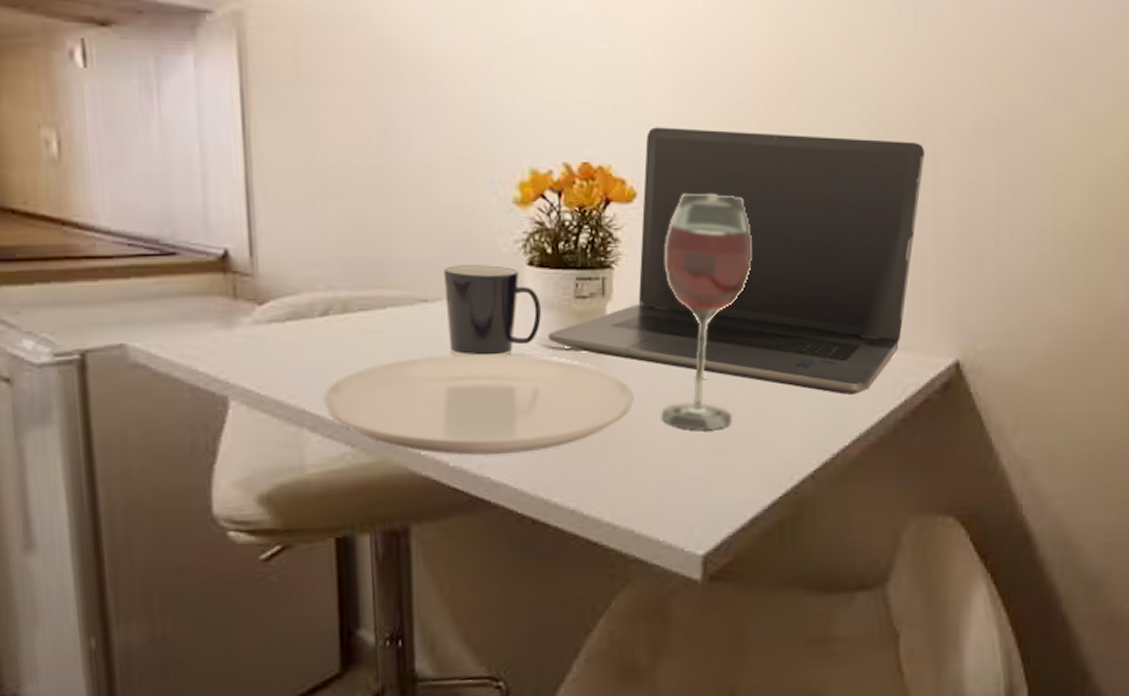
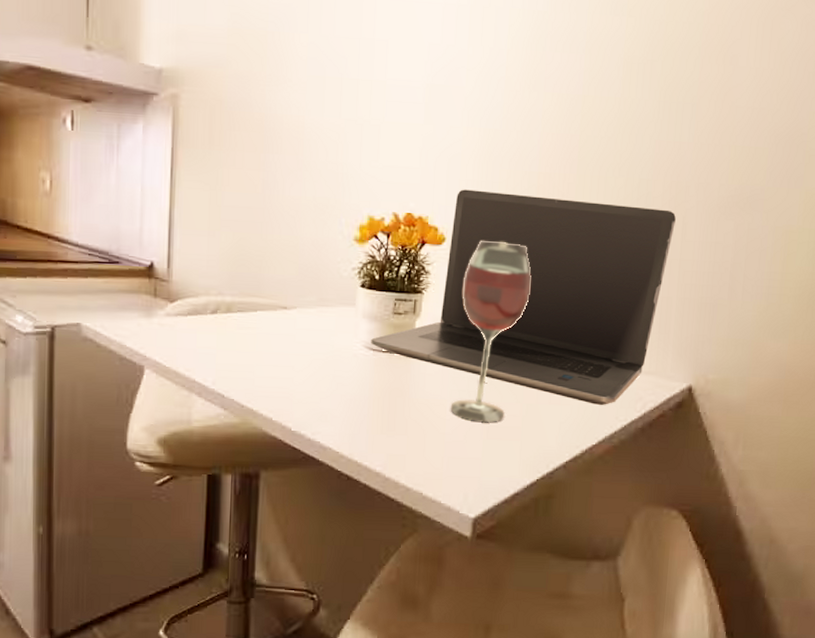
plate: present [323,354,634,455] -> none [208,348,431,426]
mug: present [444,265,541,357] -> none [299,283,367,354]

